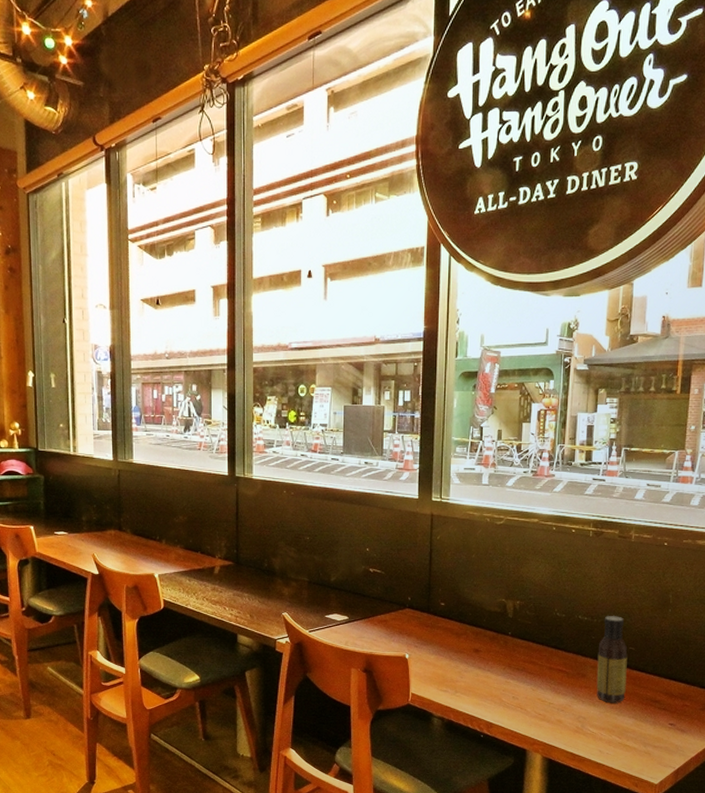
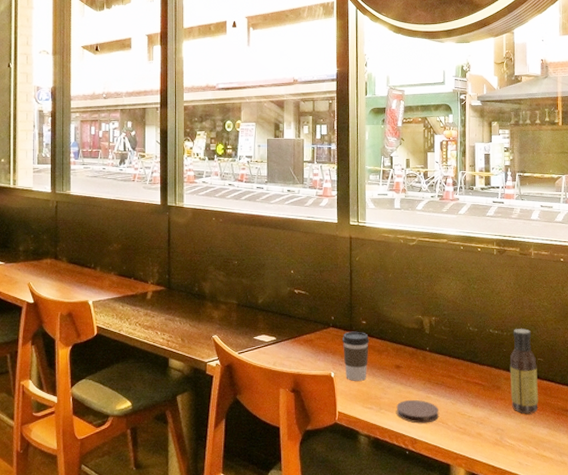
coffee cup: none [418,613,448,663] -> present [342,331,370,381]
coaster: none [473,684,517,708] -> present [396,399,439,424]

